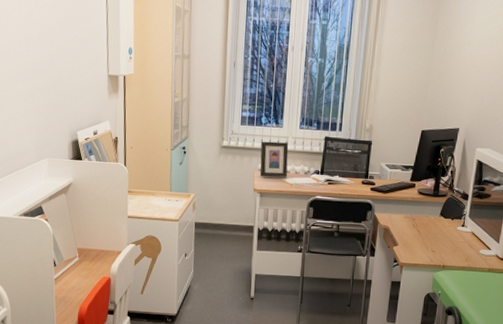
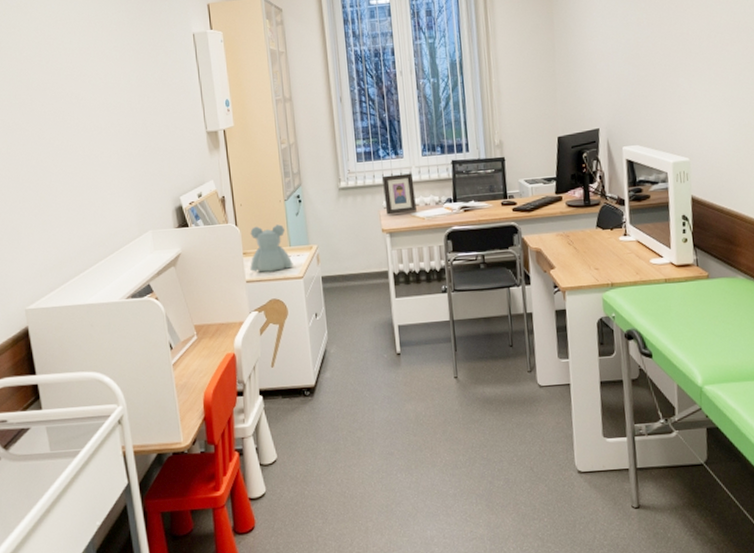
stuffed animal: none [133,169,172,212] -> present [250,224,294,272]

